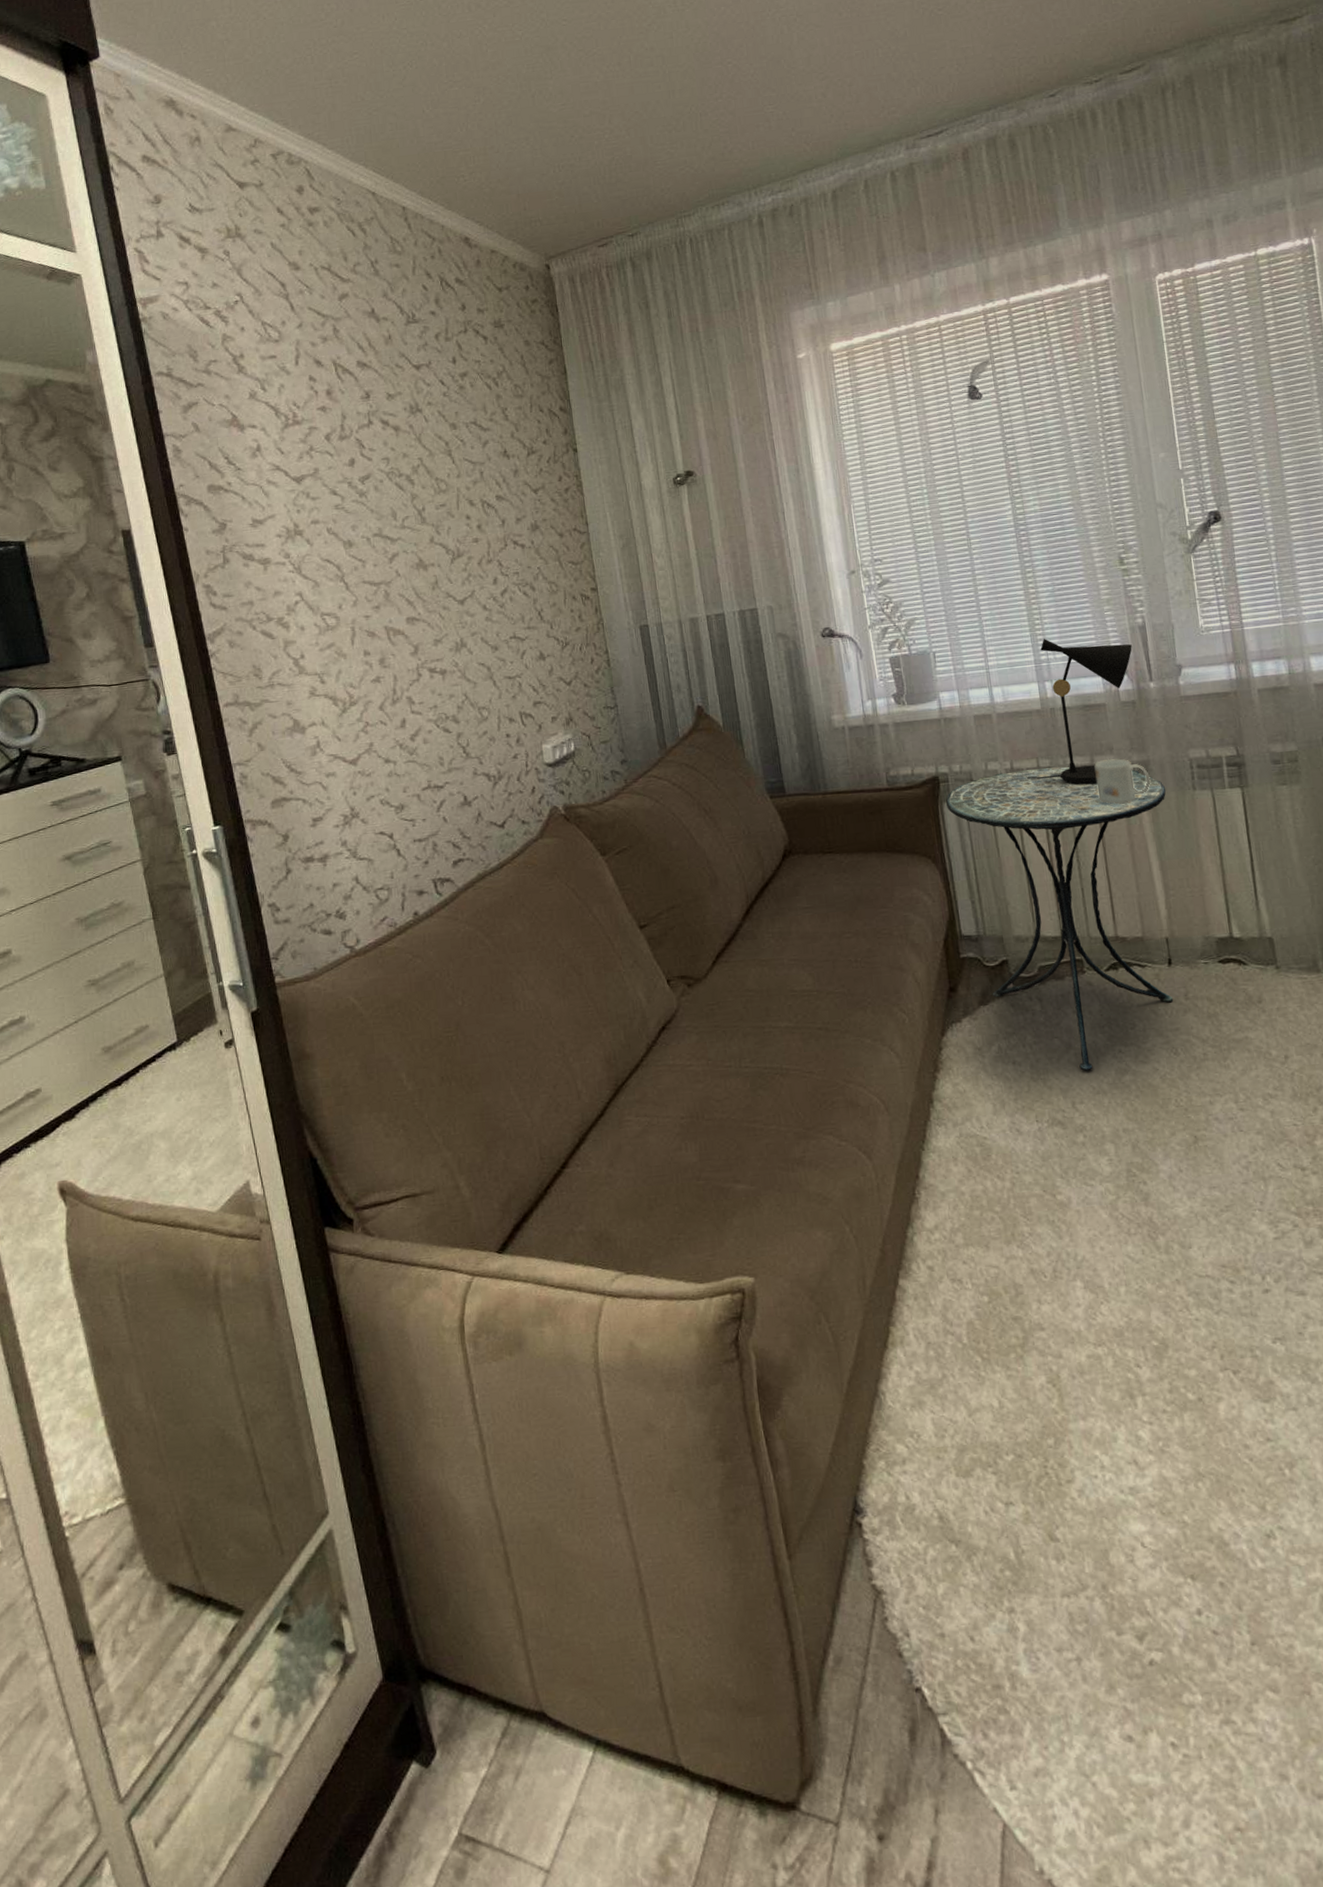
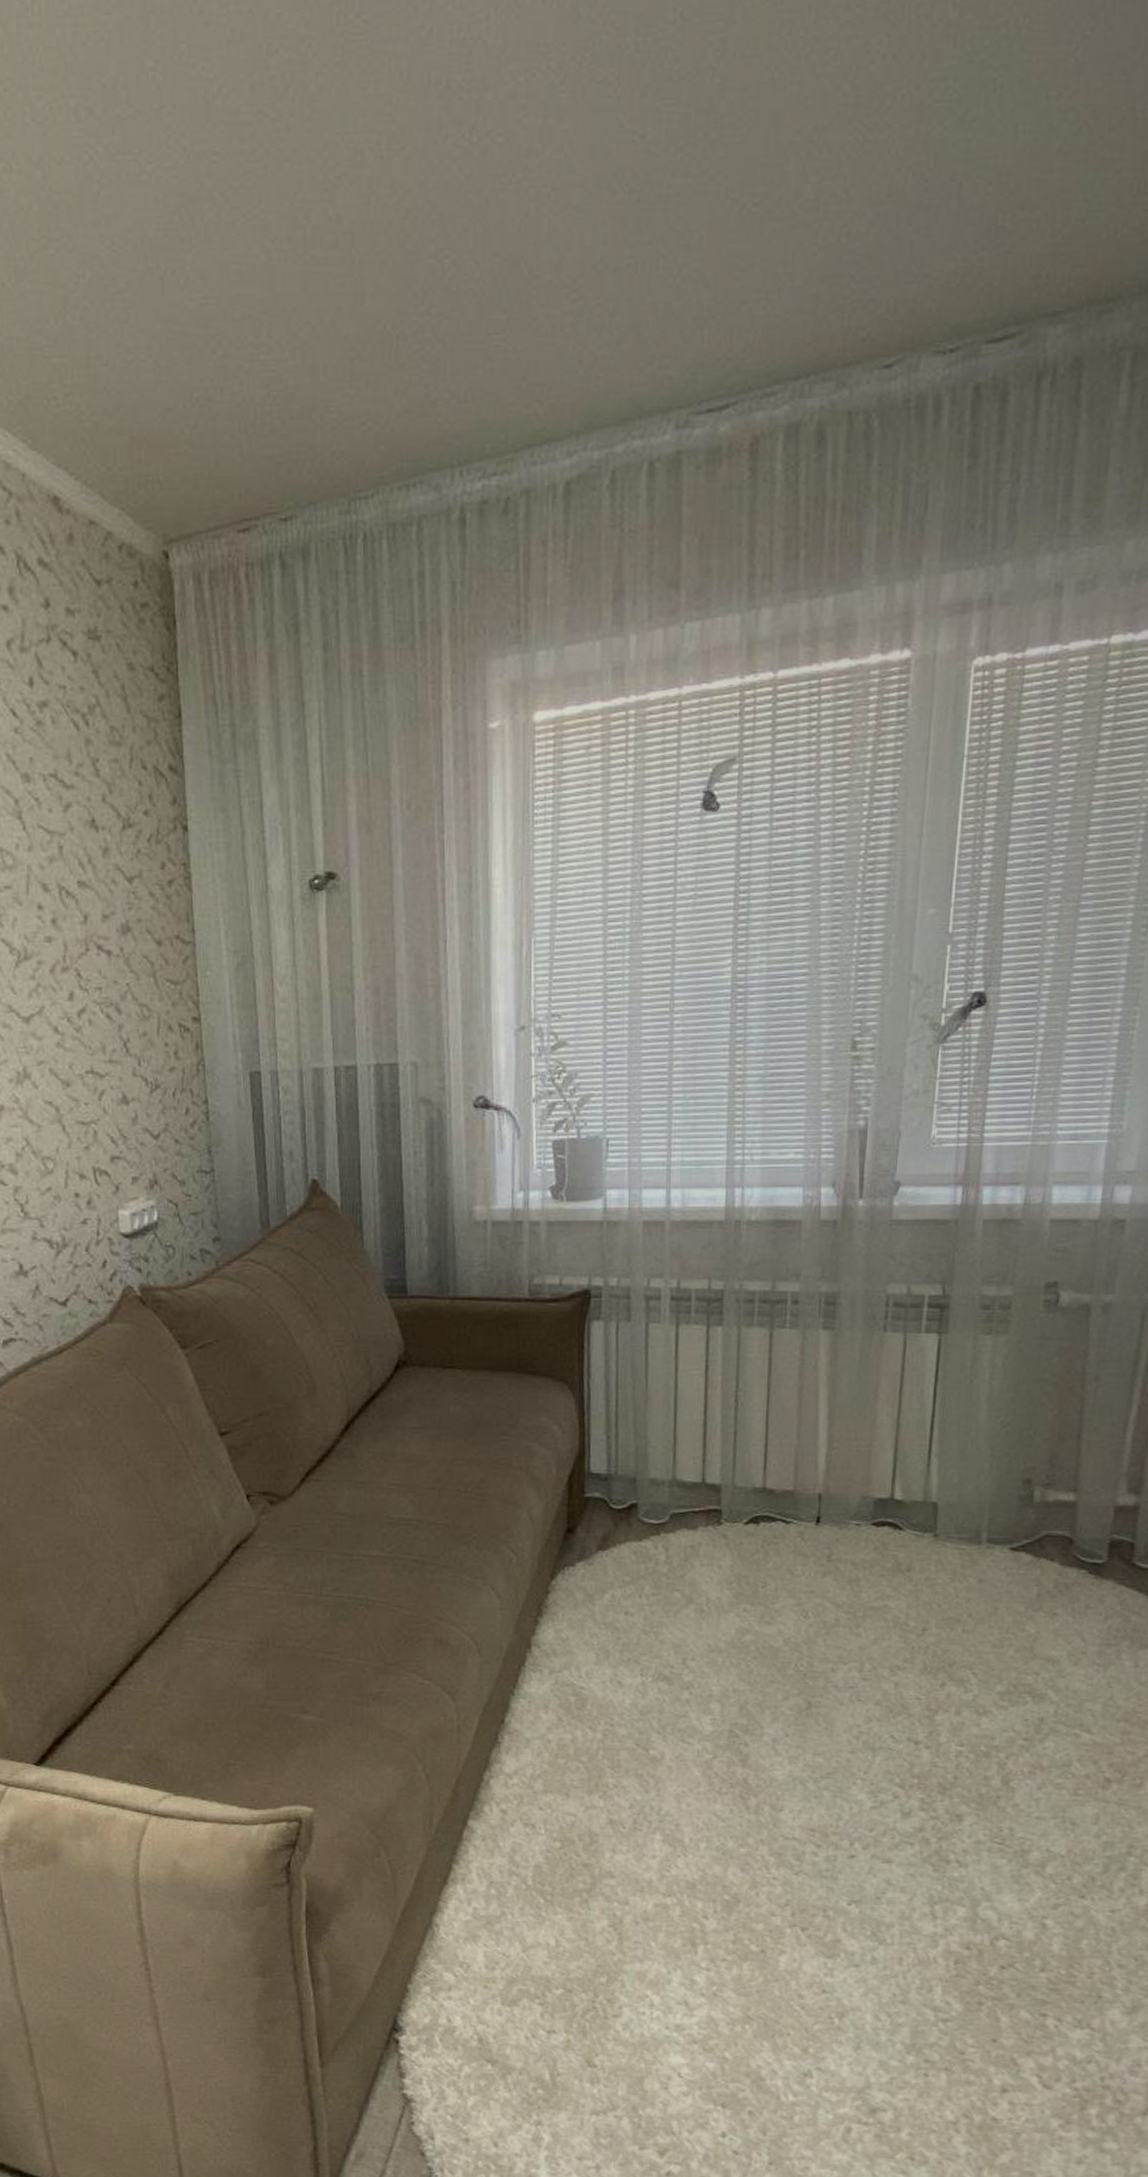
side table: present [946,766,1174,1071] -> none [595,1291,852,1627]
table lamp: present [1027,639,1132,784] -> none [694,1135,846,1313]
mug: present [1094,758,1151,804] -> none [773,1286,837,1339]

